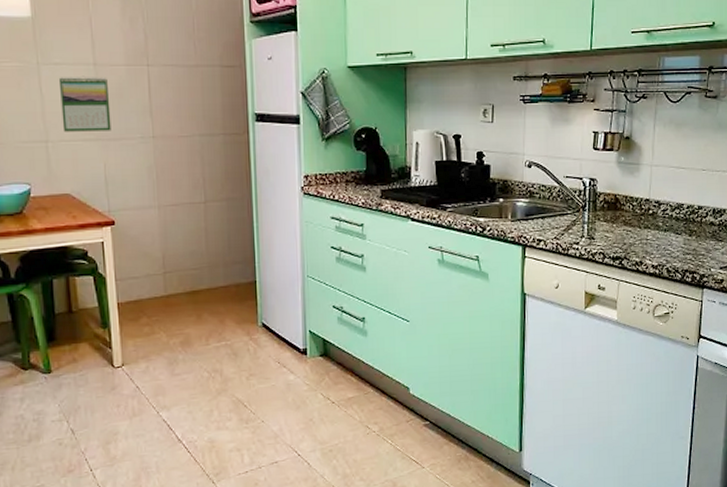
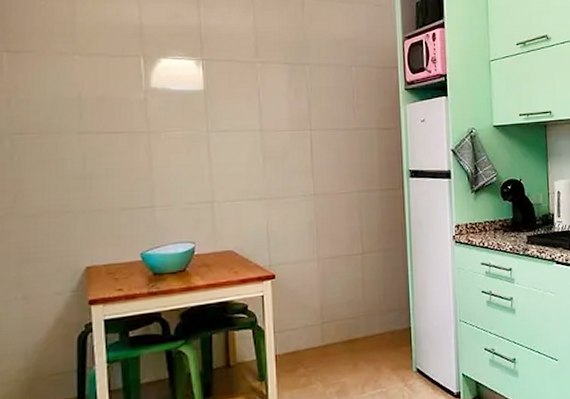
calendar: present [58,76,112,132] -> none [226,141,275,193]

